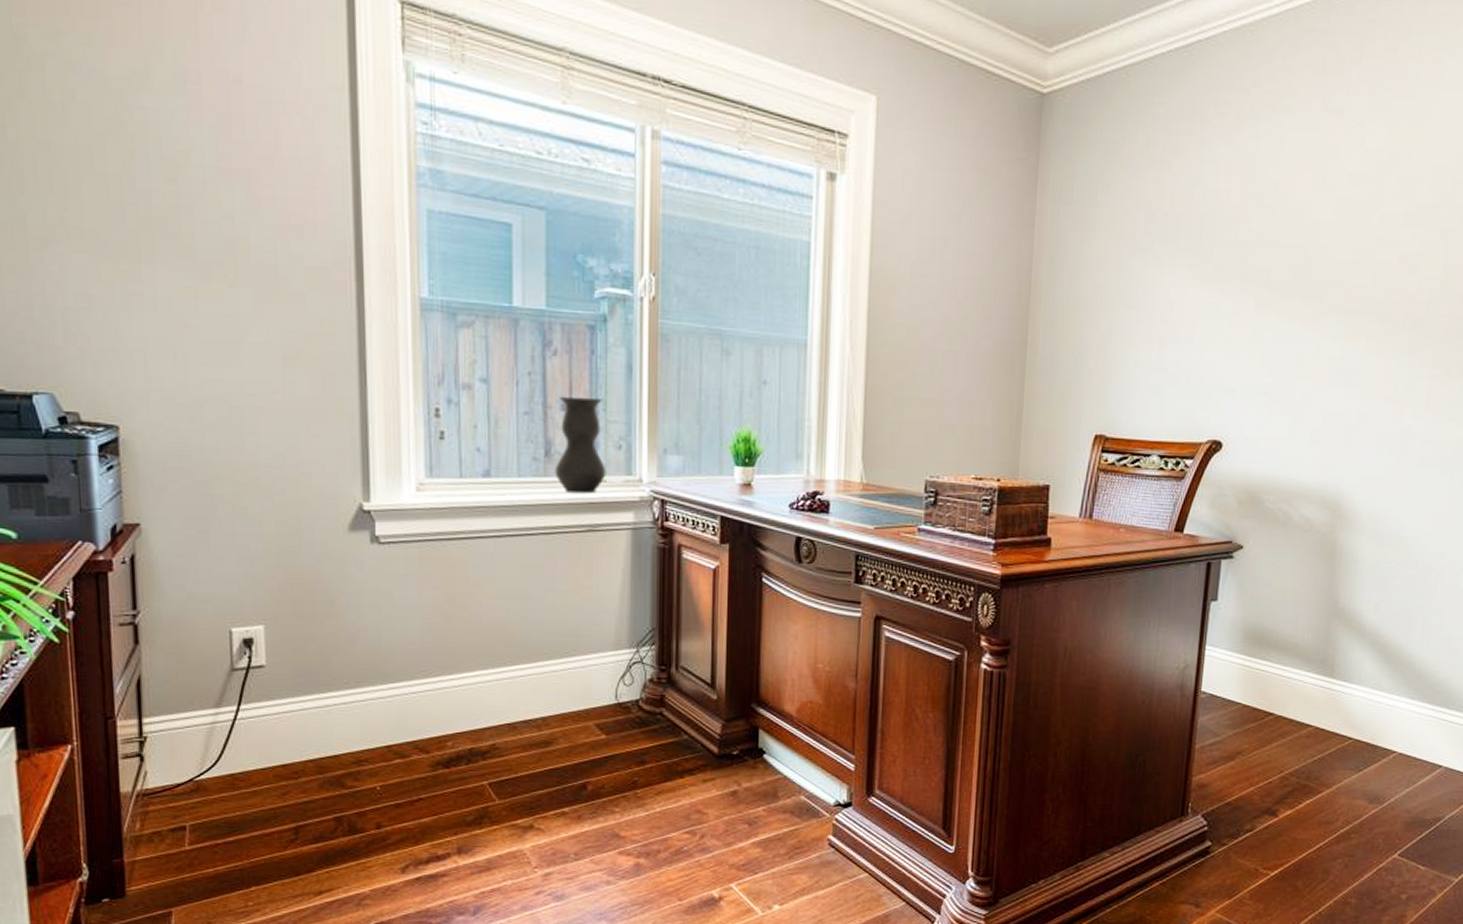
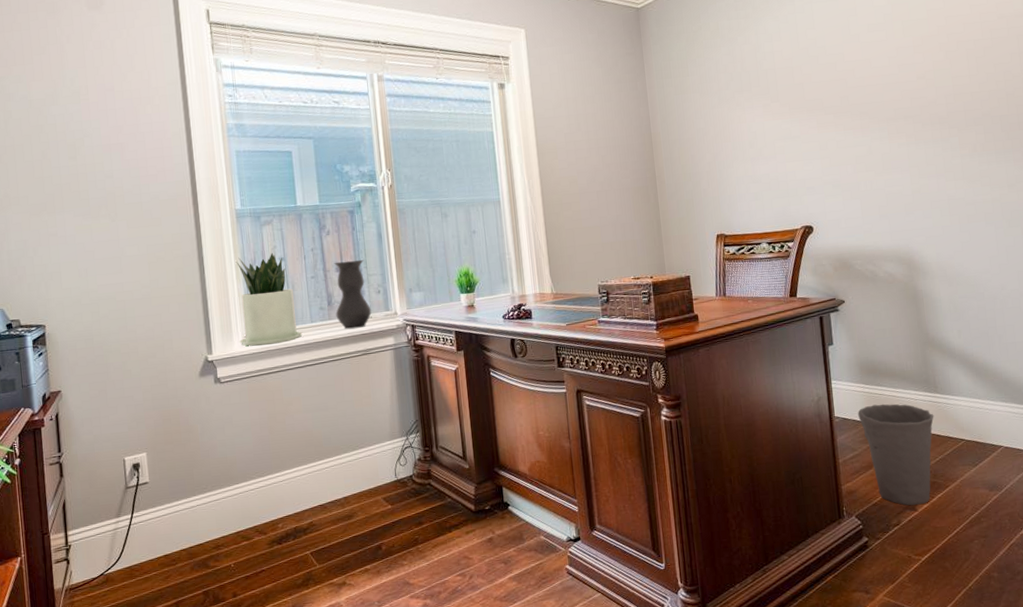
planter: none [411,369,504,501] -> present [235,253,303,347]
trash bin: none [1230,682,1323,809] -> present [858,403,934,505]

